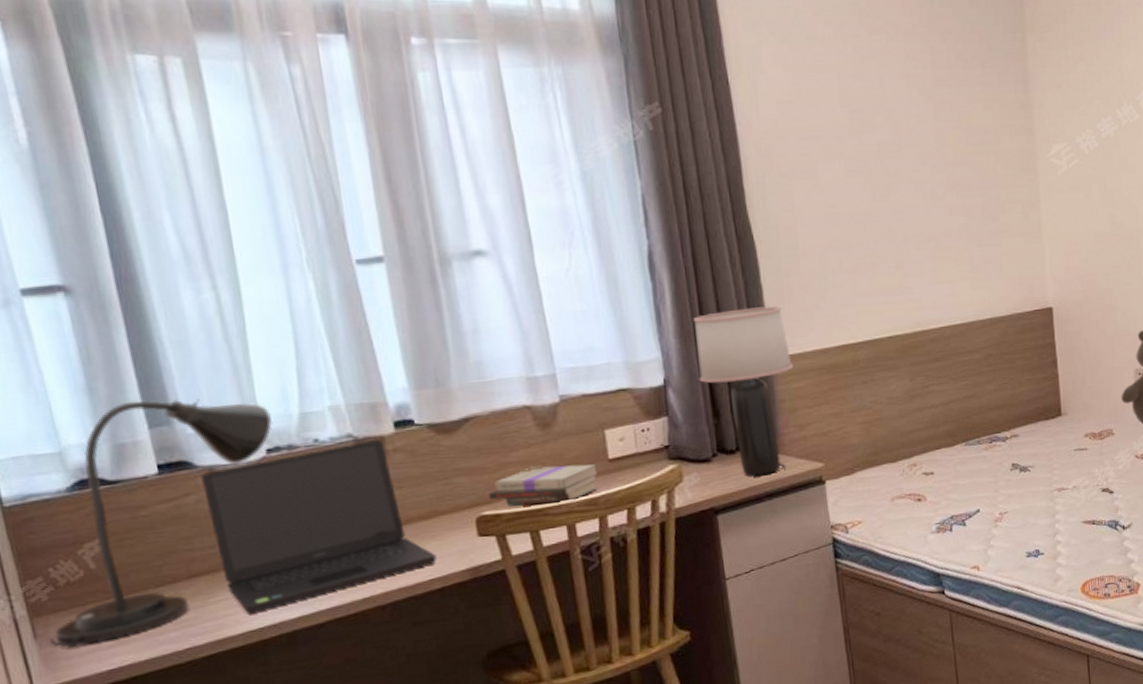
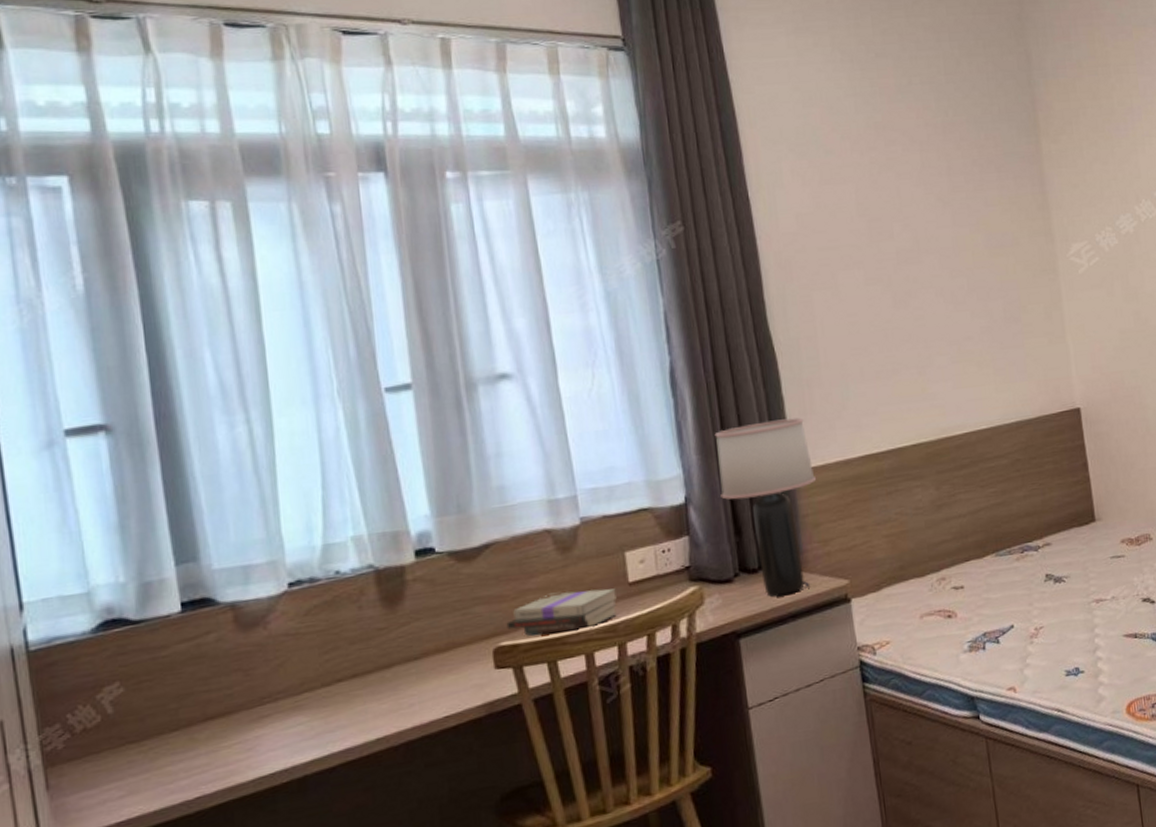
desk lamp: present [48,398,274,649] -> none [60,533,297,800]
laptop: present [201,440,437,614] -> none [223,570,453,759]

